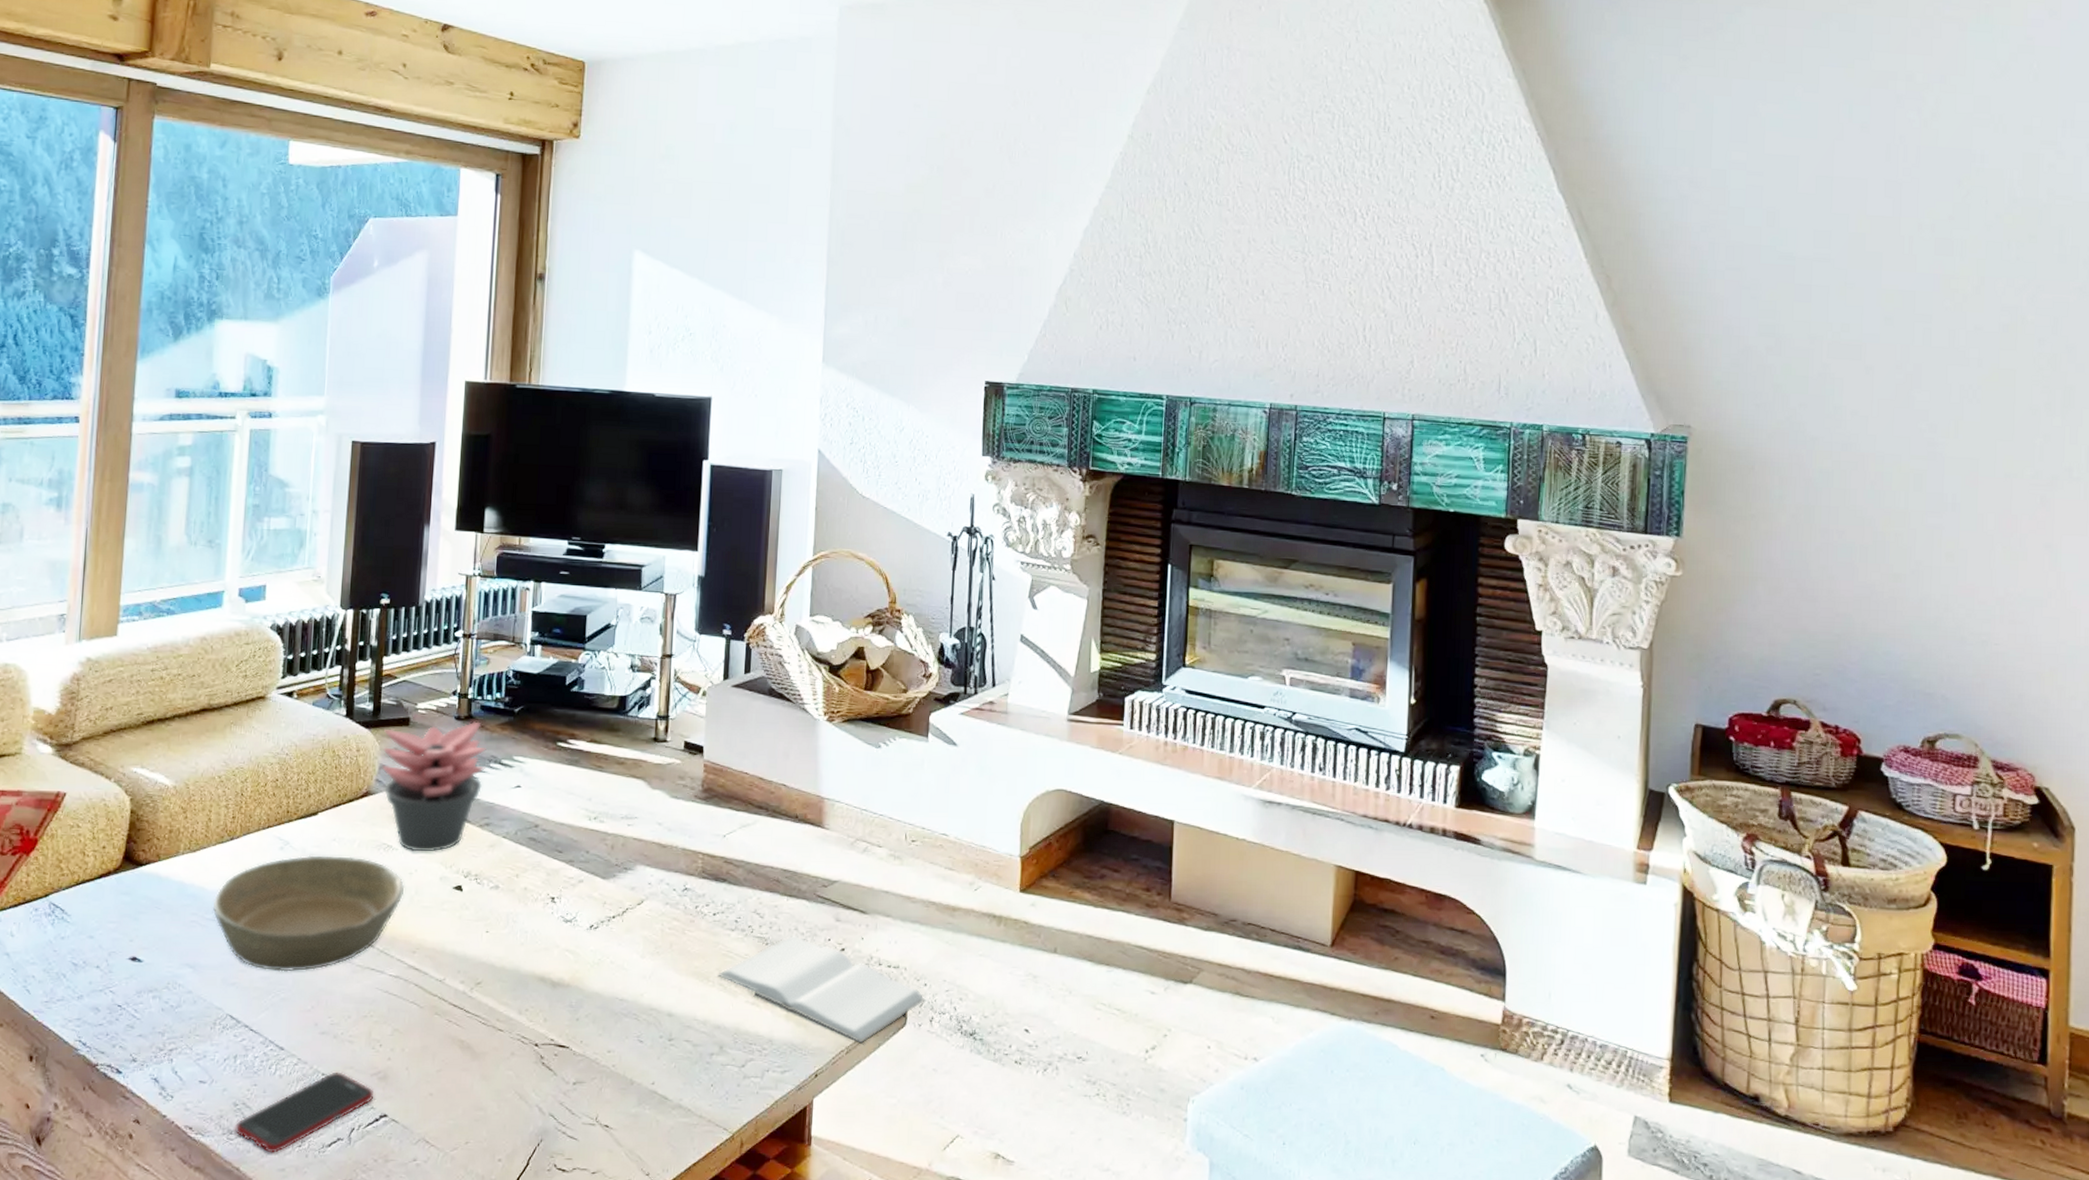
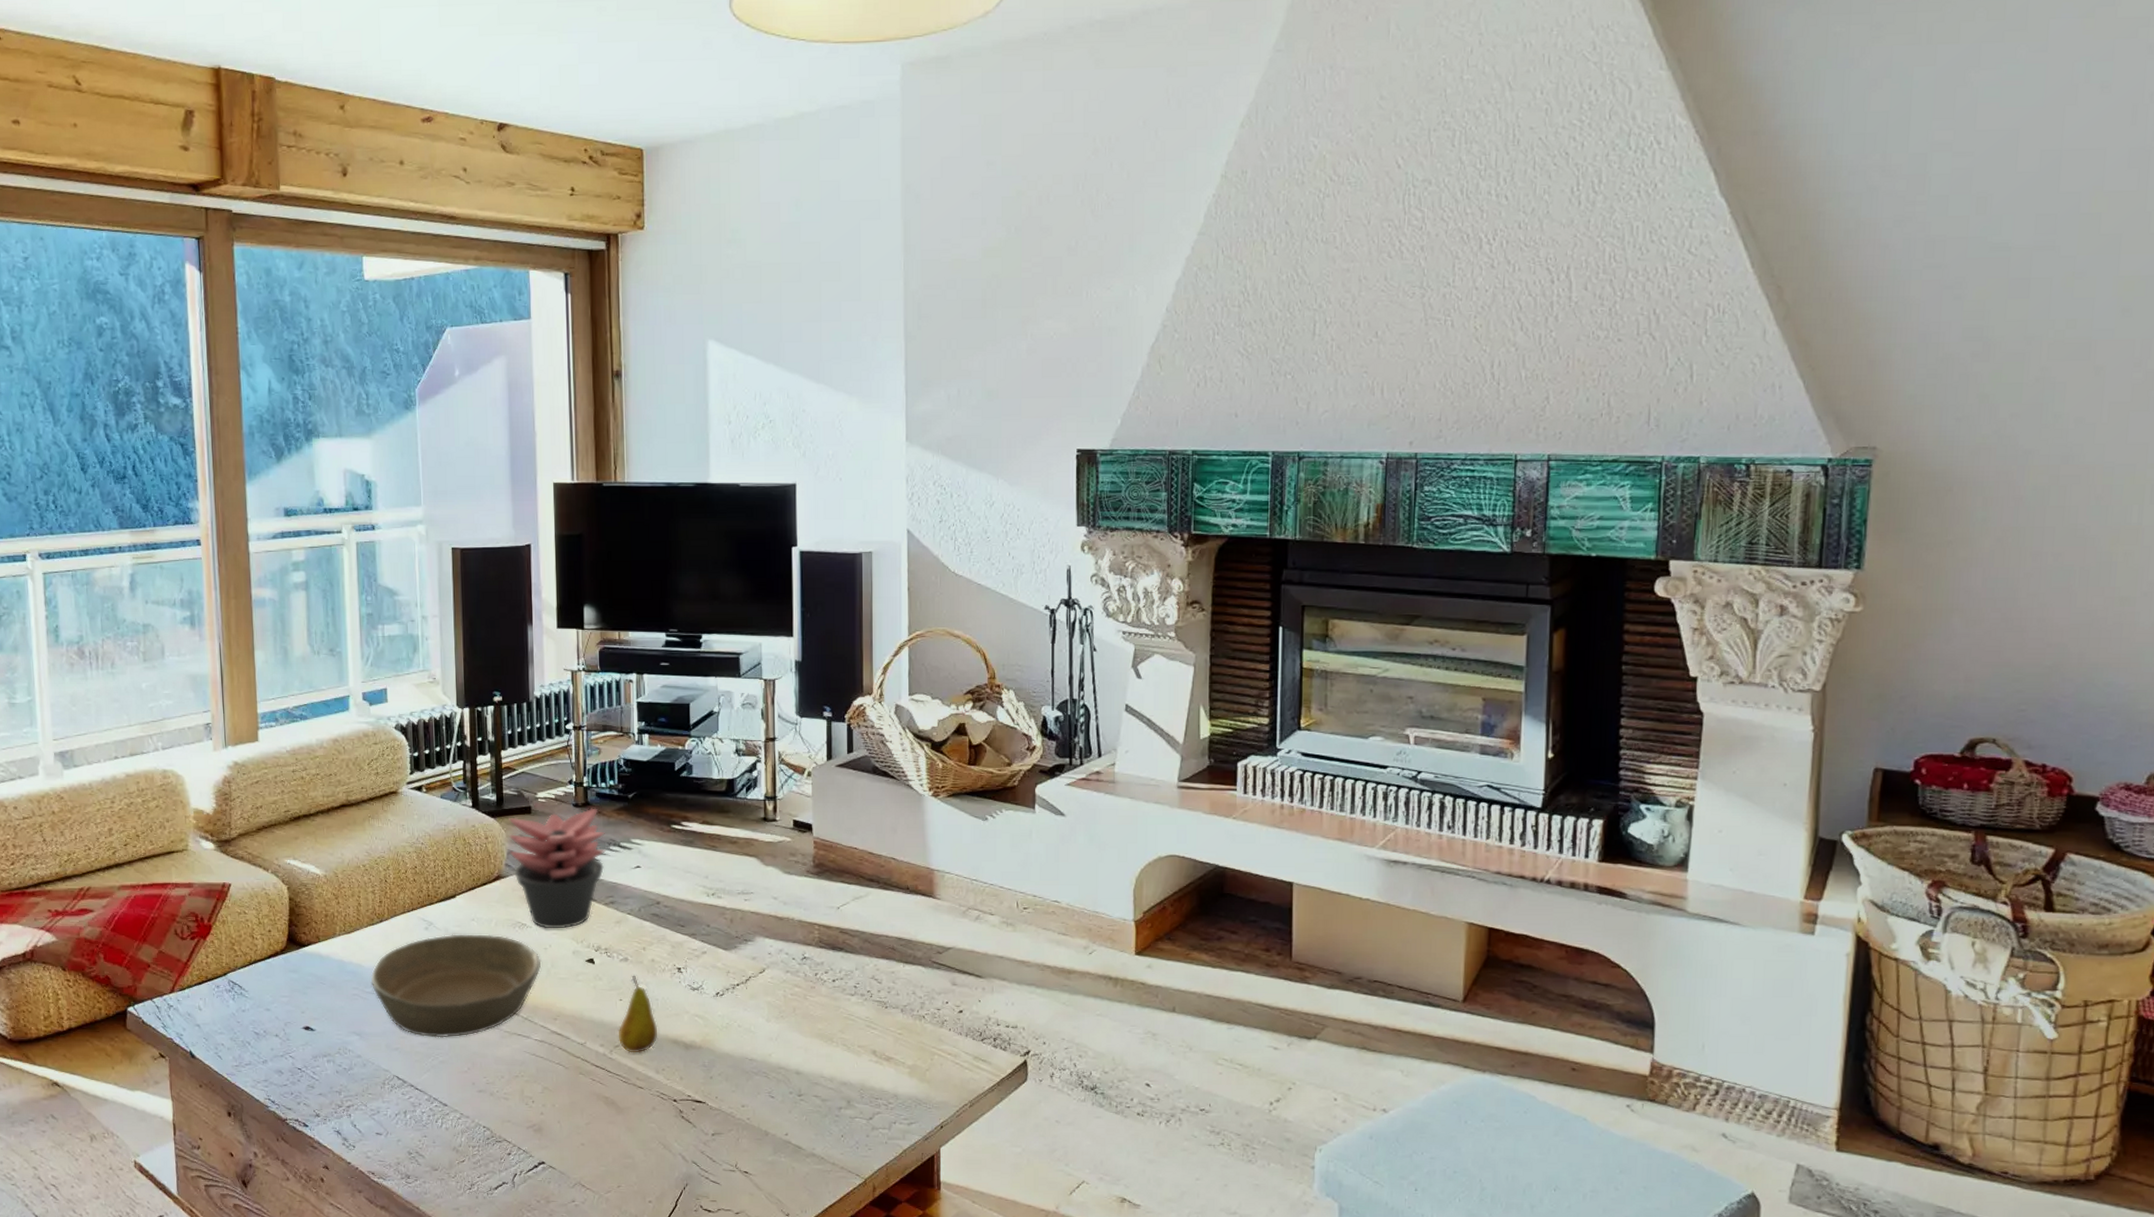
cell phone: present [235,1071,374,1153] -> none [412,1125,532,1195]
fruit: none [480,904,525,992] -> present [618,975,658,1053]
book: present [718,935,925,1044] -> none [841,999,1045,1098]

